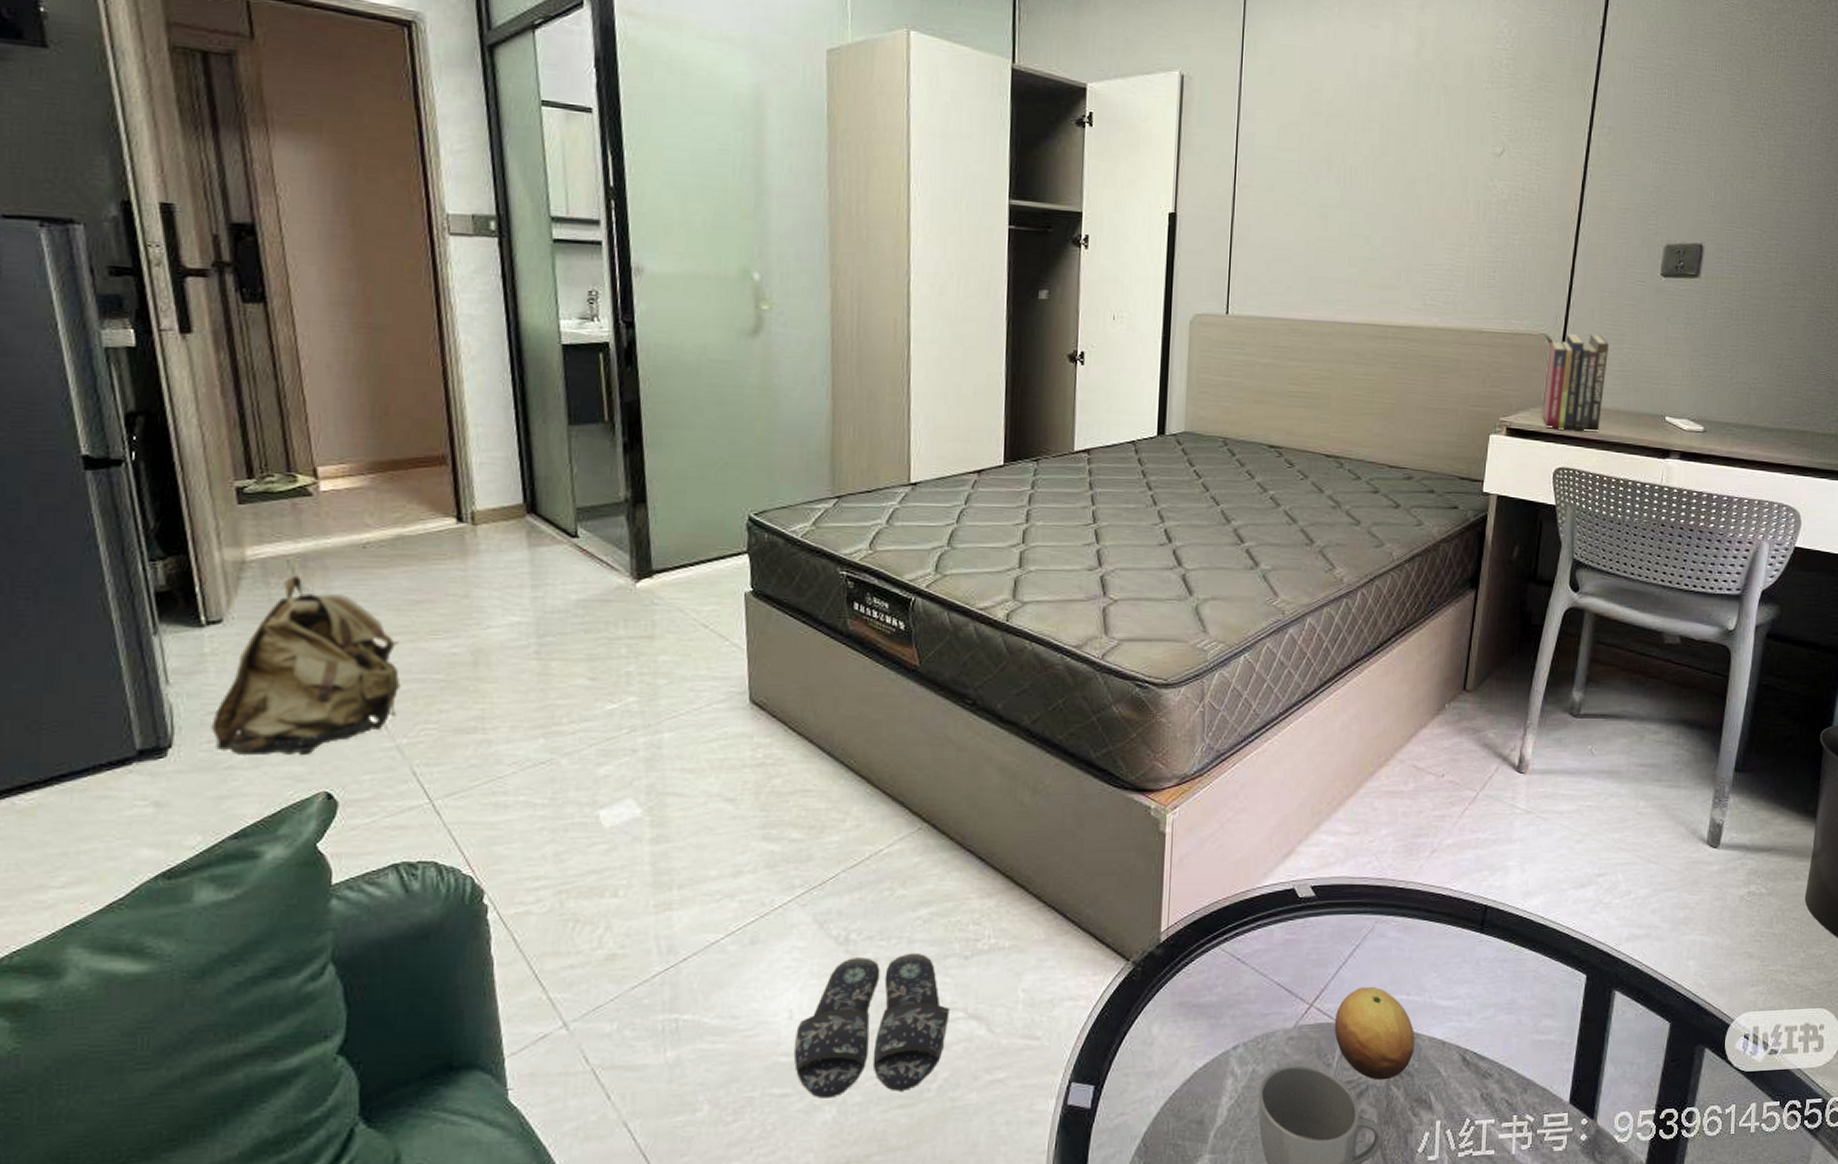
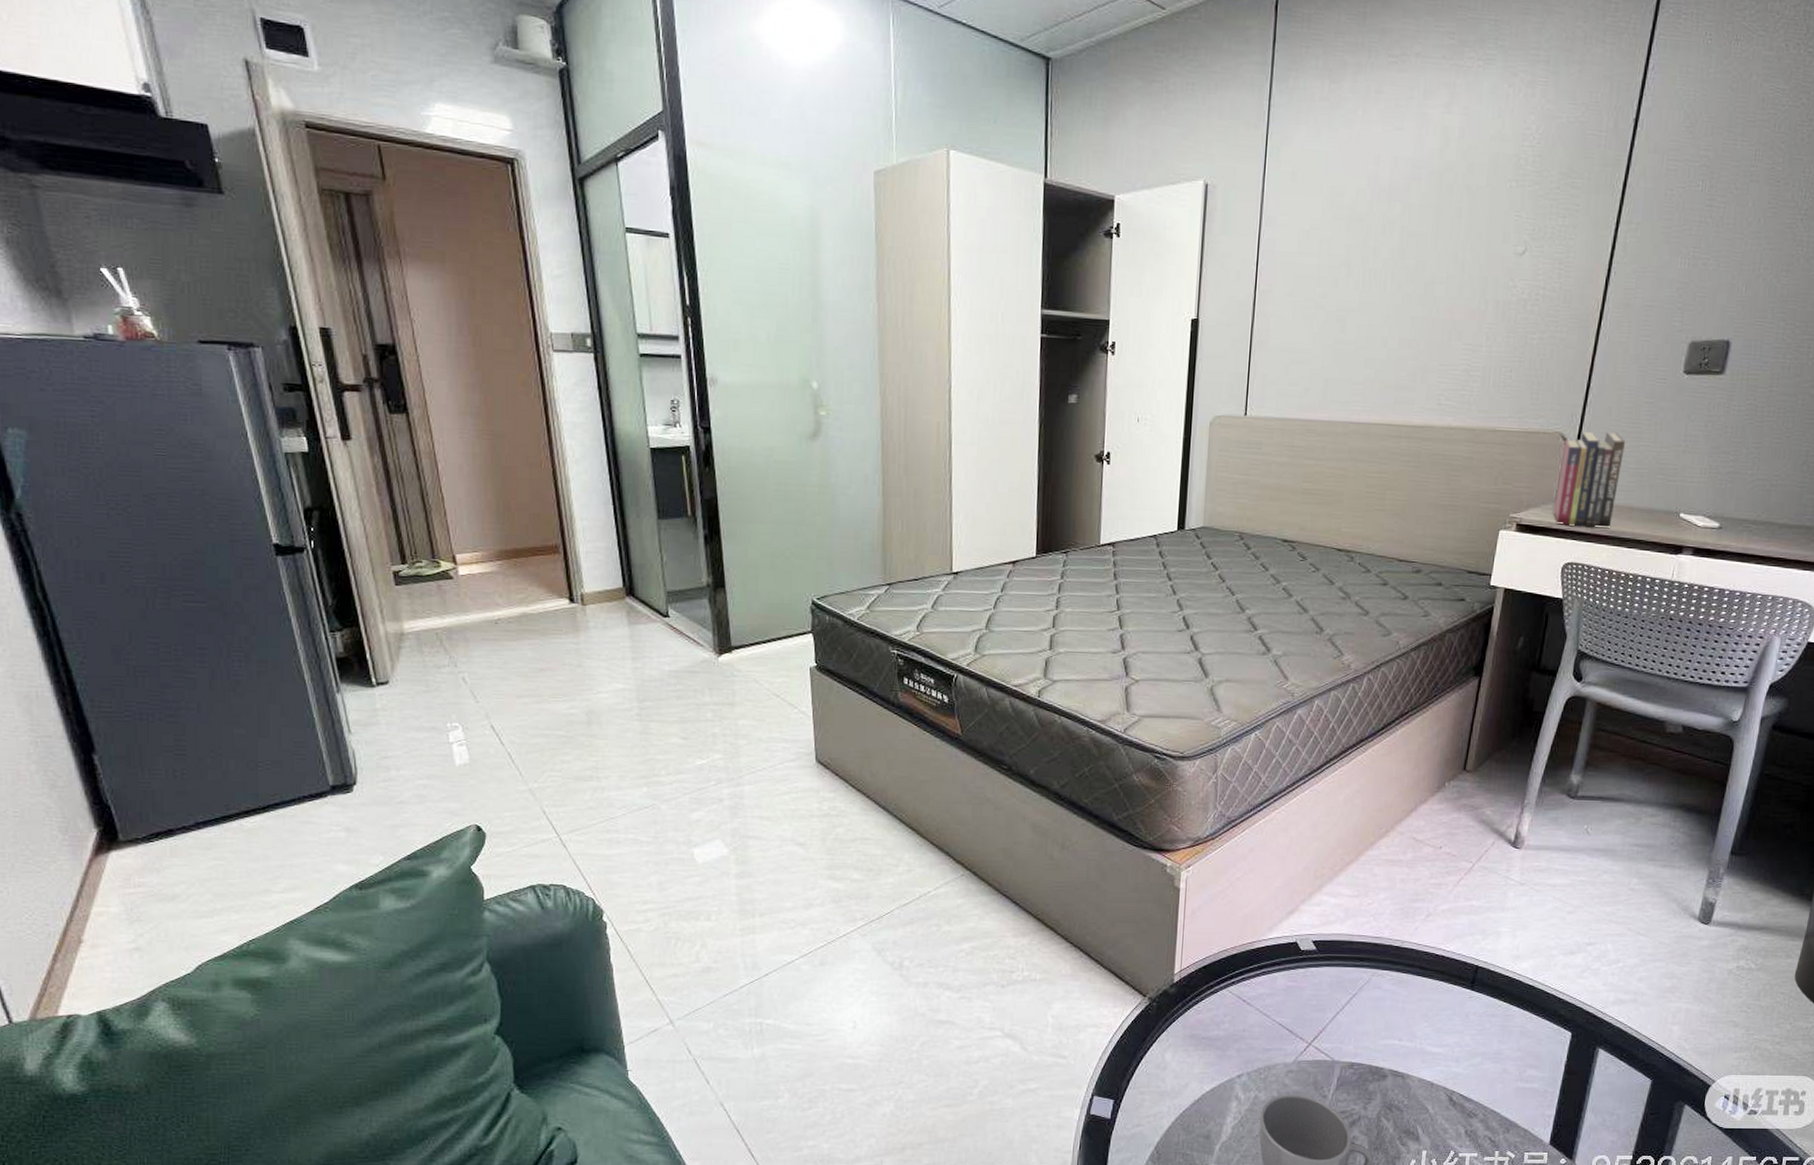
backpack: present [211,575,401,756] -> none [385,645,530,795]
slippers: present [793,952,950,1098] -> none [857,979,989,1095]
fruit: present [1334,986,1415,1081] -> none [1330,1031,1406,1113]

